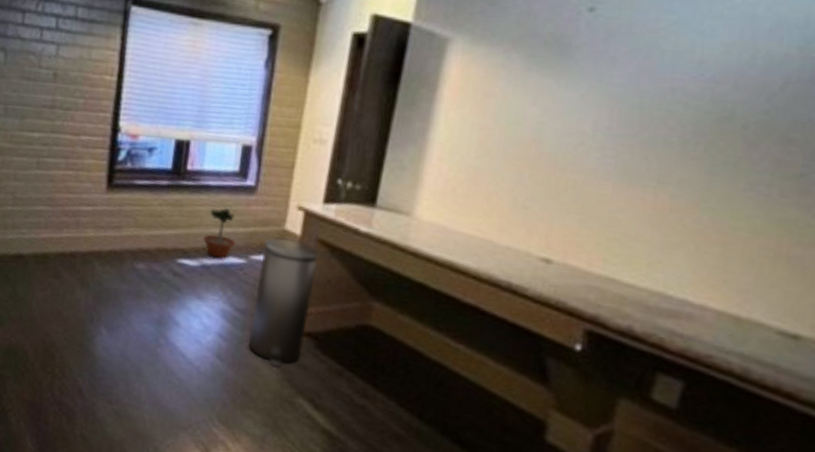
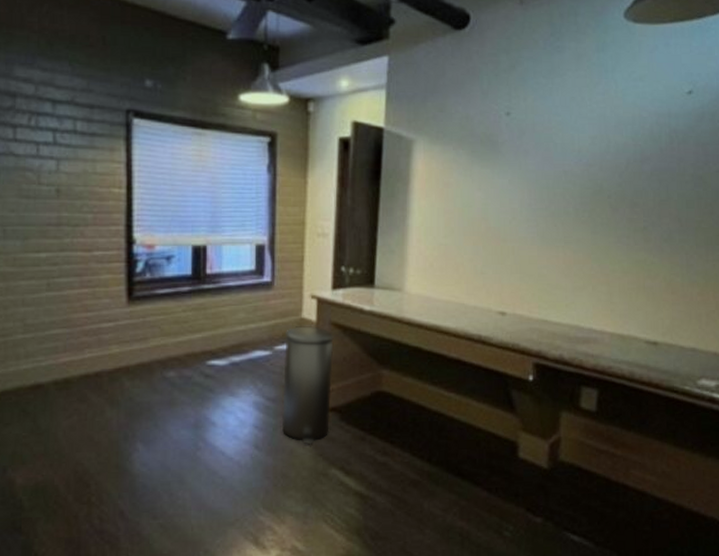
potted tree: present [203,205,235,258] -> none [229,303,260,353]

